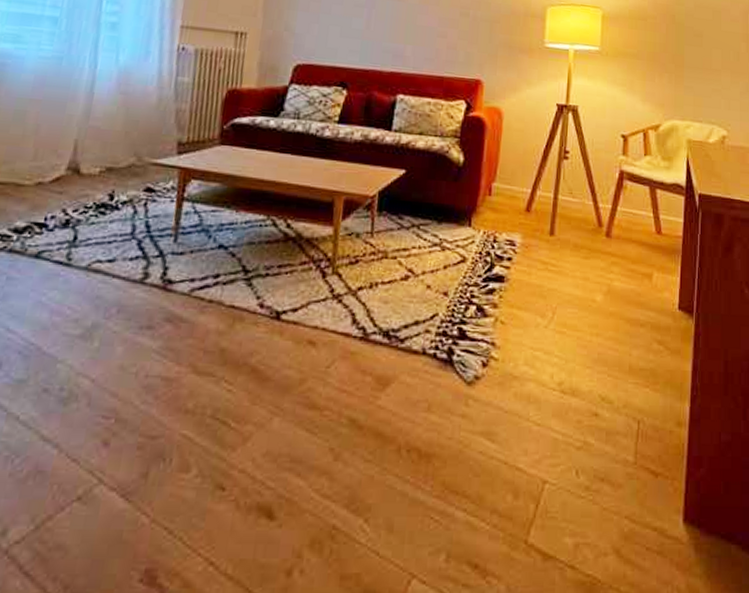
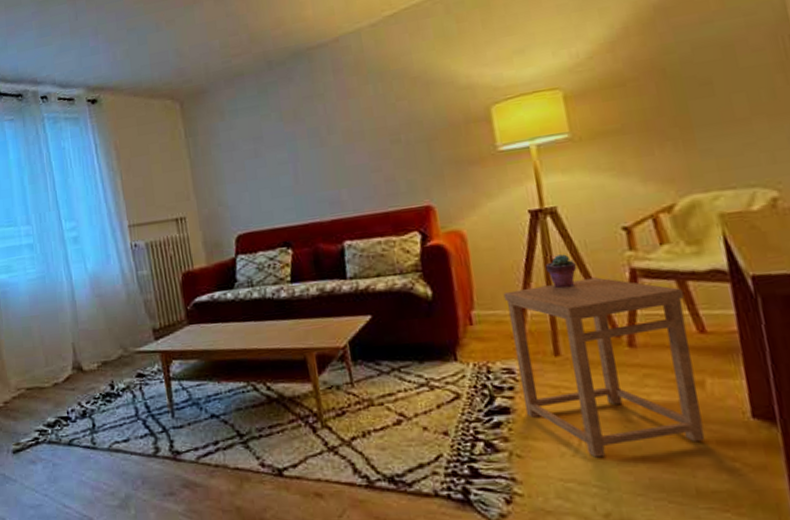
side table: none [516,171,653,331] -> present [503,277,706,458]
potted succulent: none [559,147,583,178] -> present [545,254,577,289]

